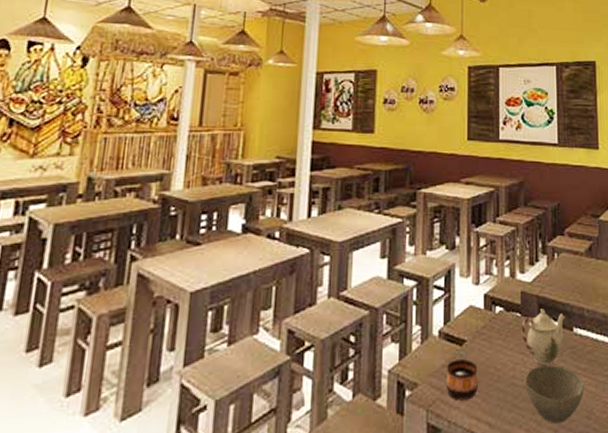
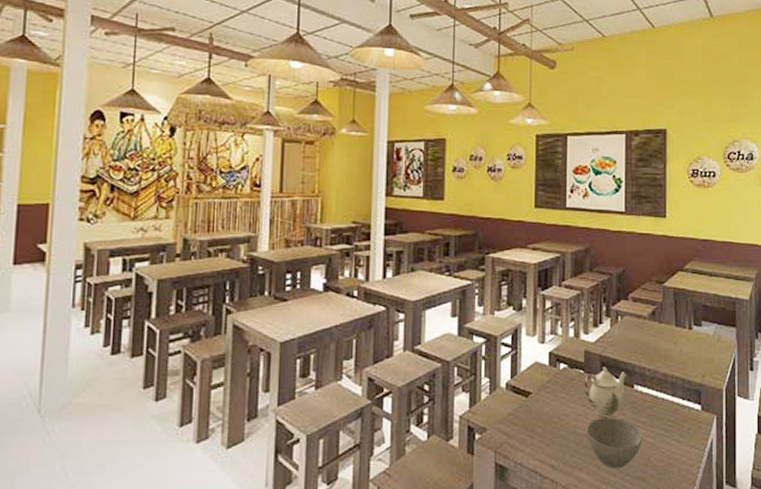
cup: present [445,358,478,401] -> none [512,408,542,445]

